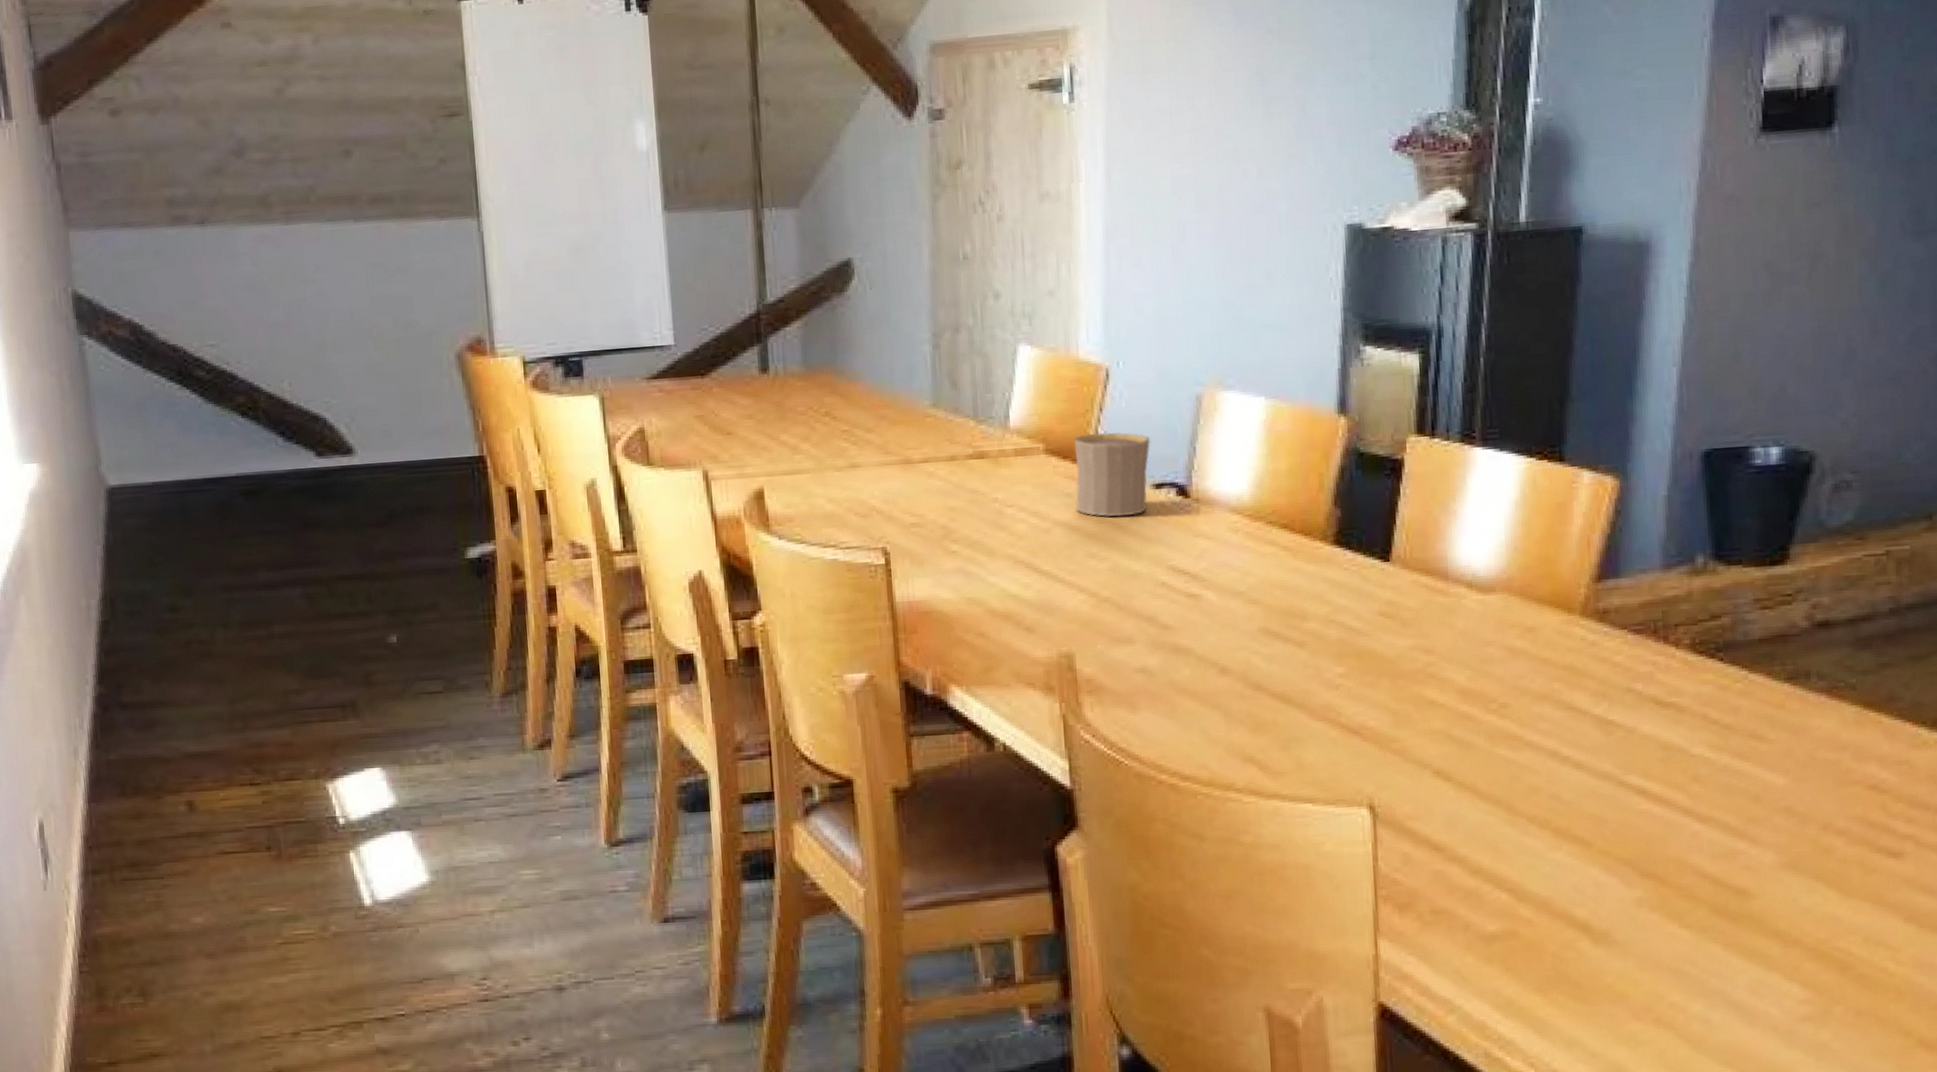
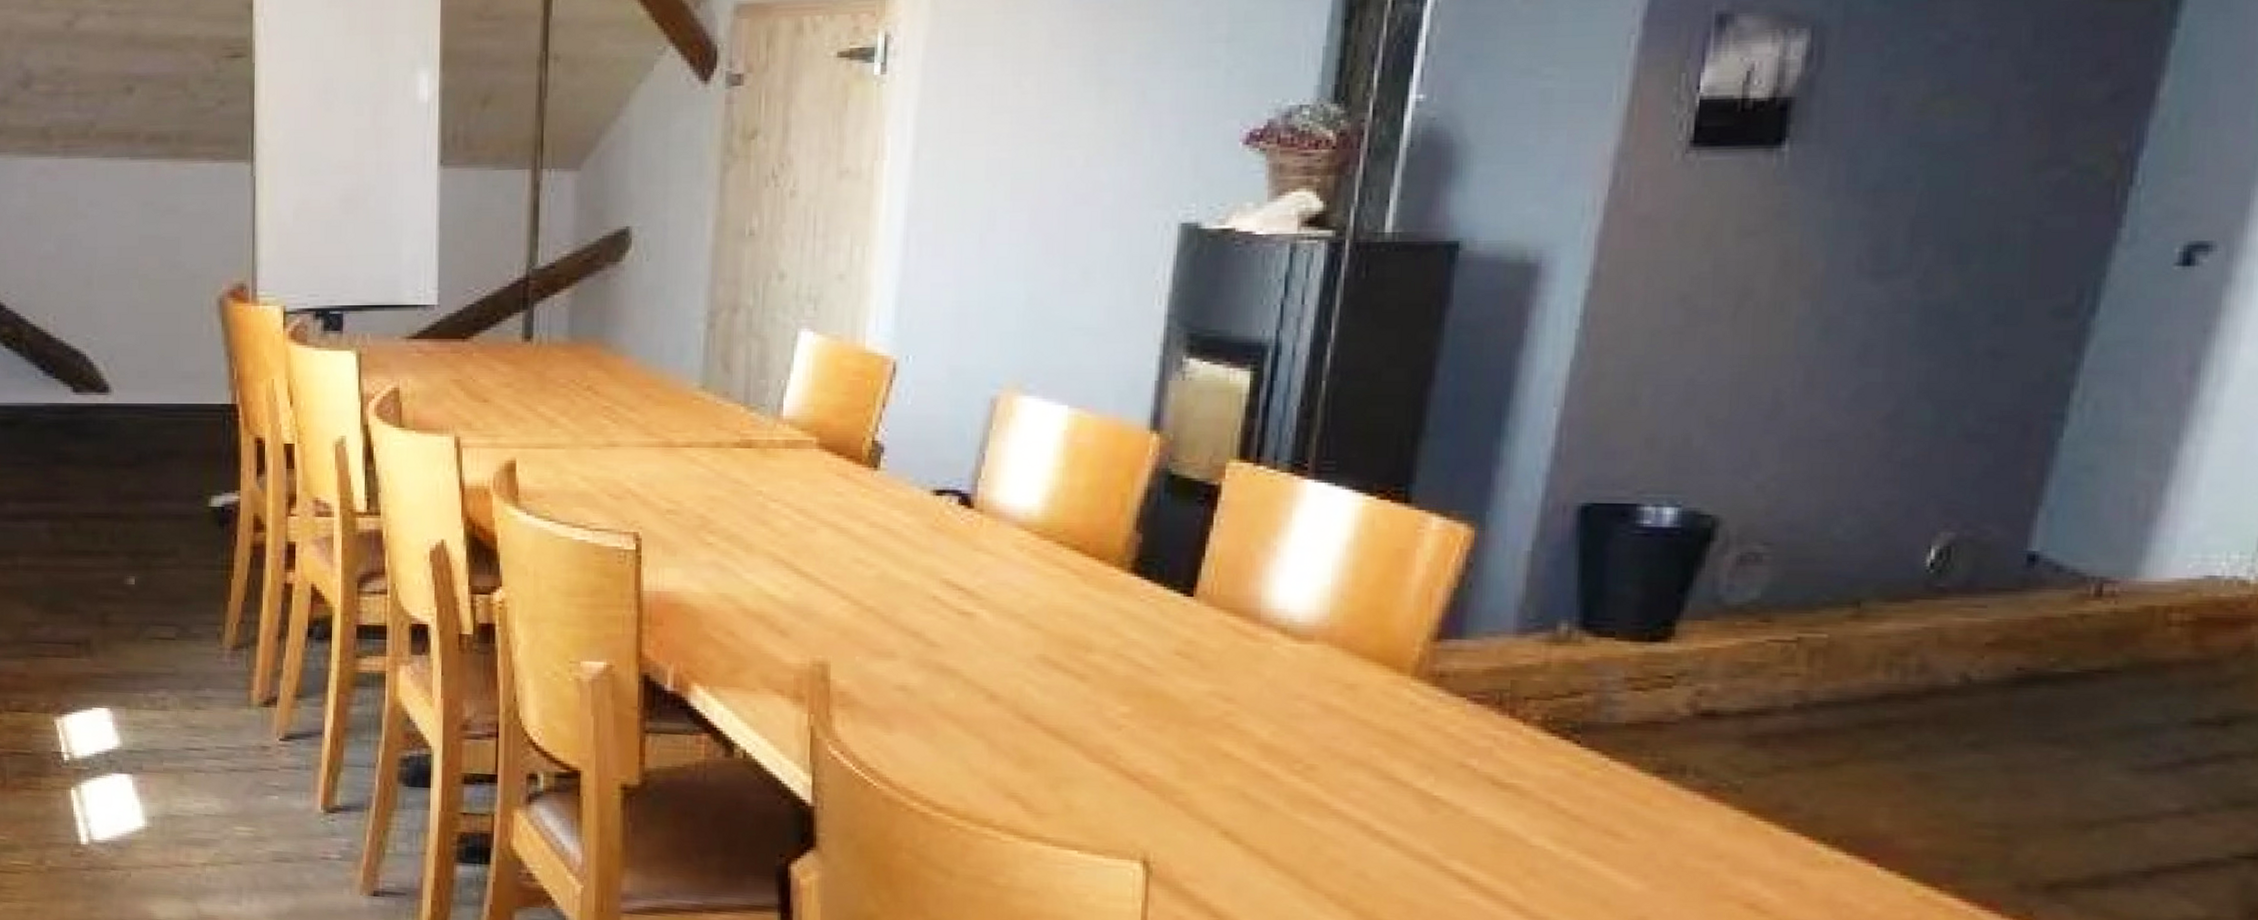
cup: present [1074,432,1150,517] -> none [846,430,935,522]

